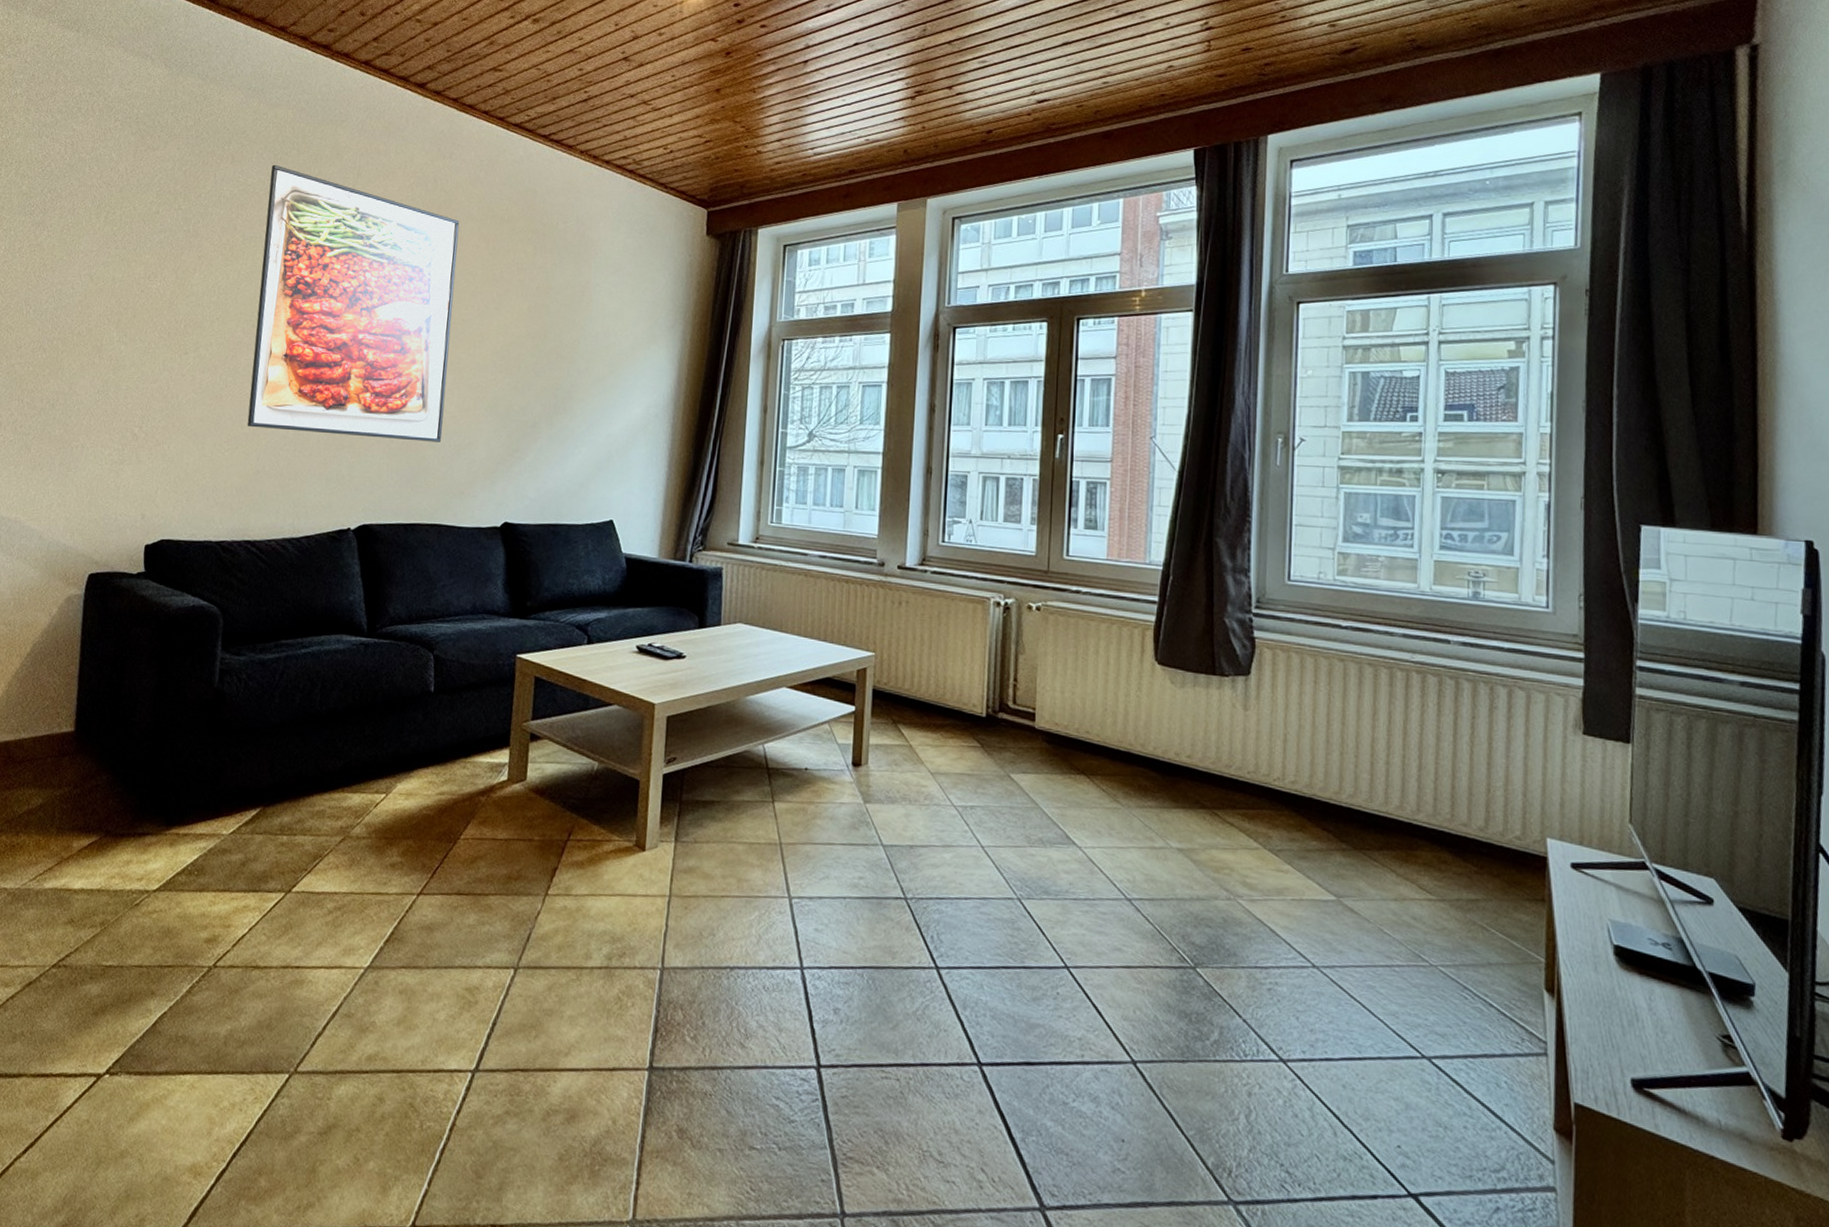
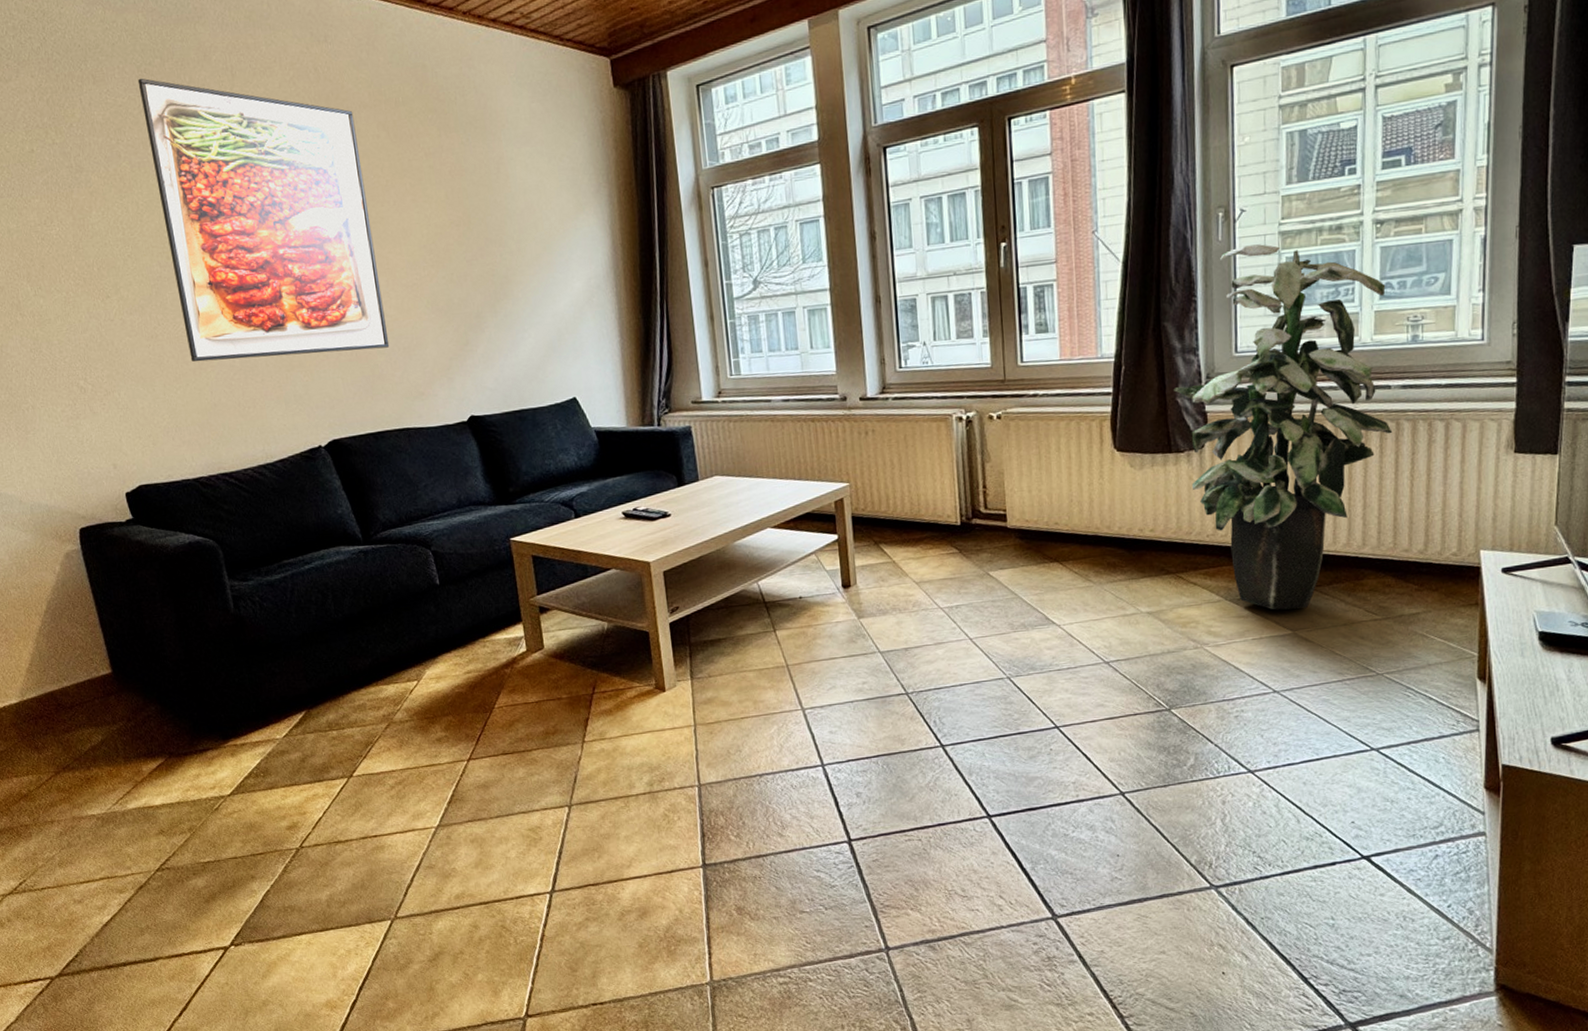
indoor plant: none [1220,474,1451,873] -> present [1172,244,1393,610]

